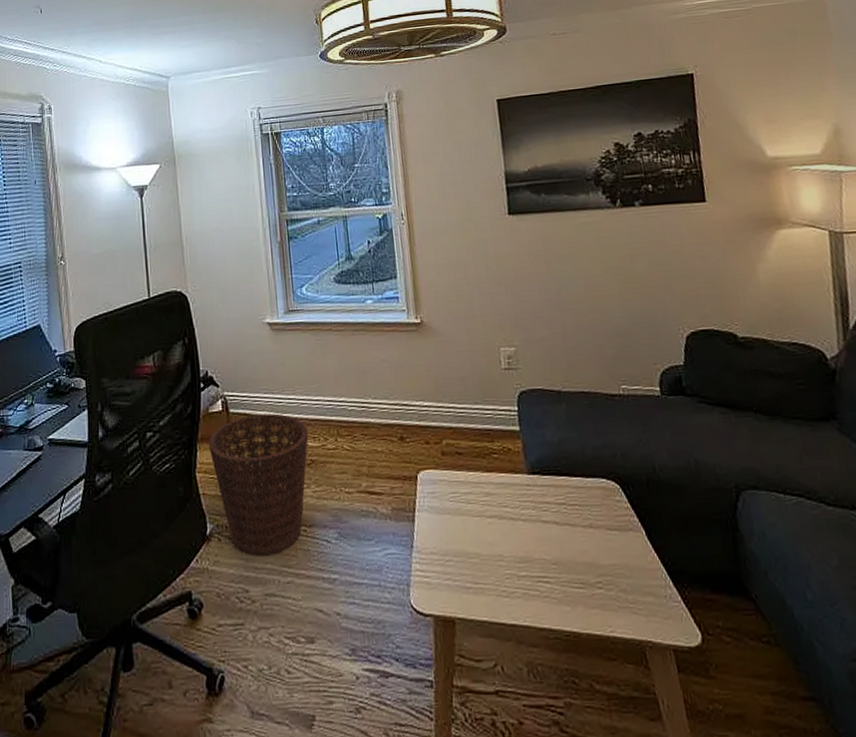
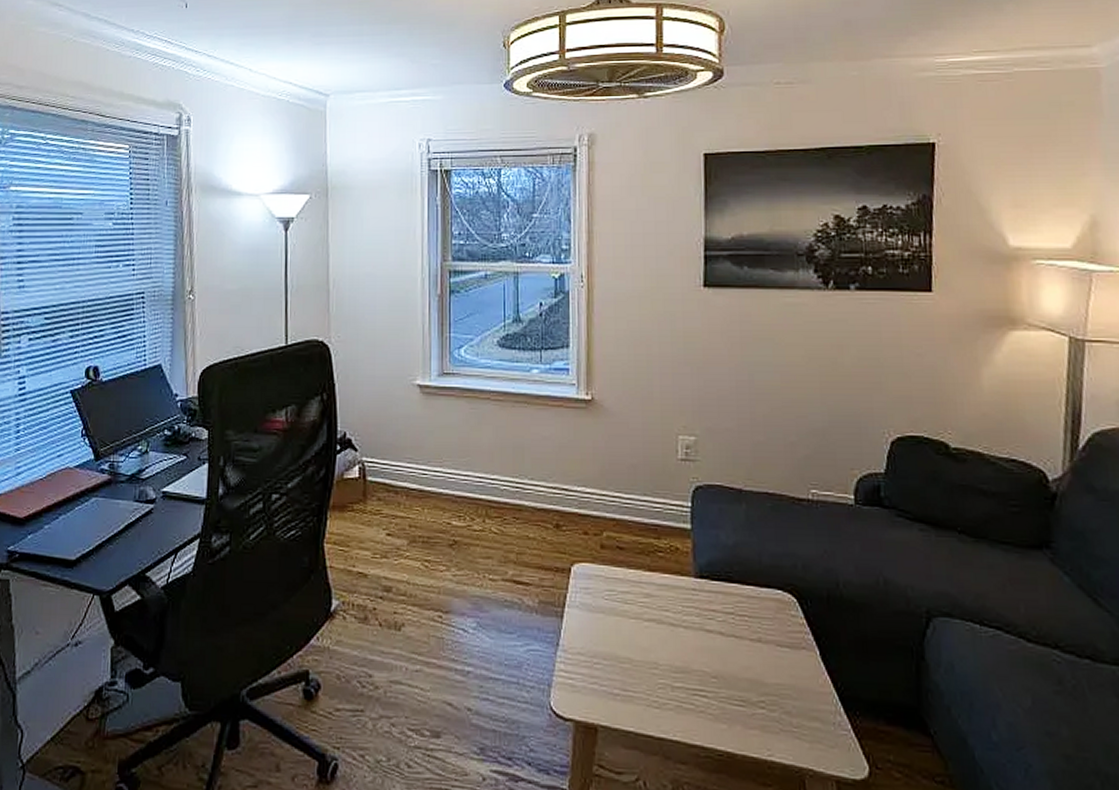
basket: present [208,413,309,556] -> none [340,485,453,640]

